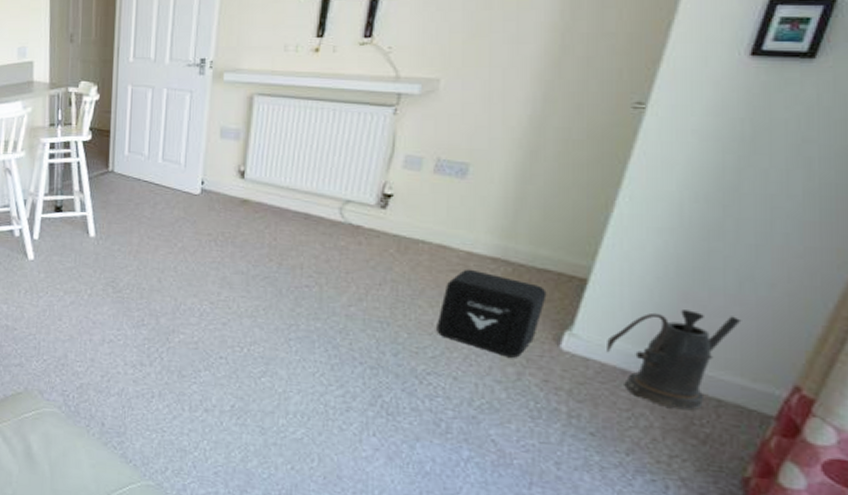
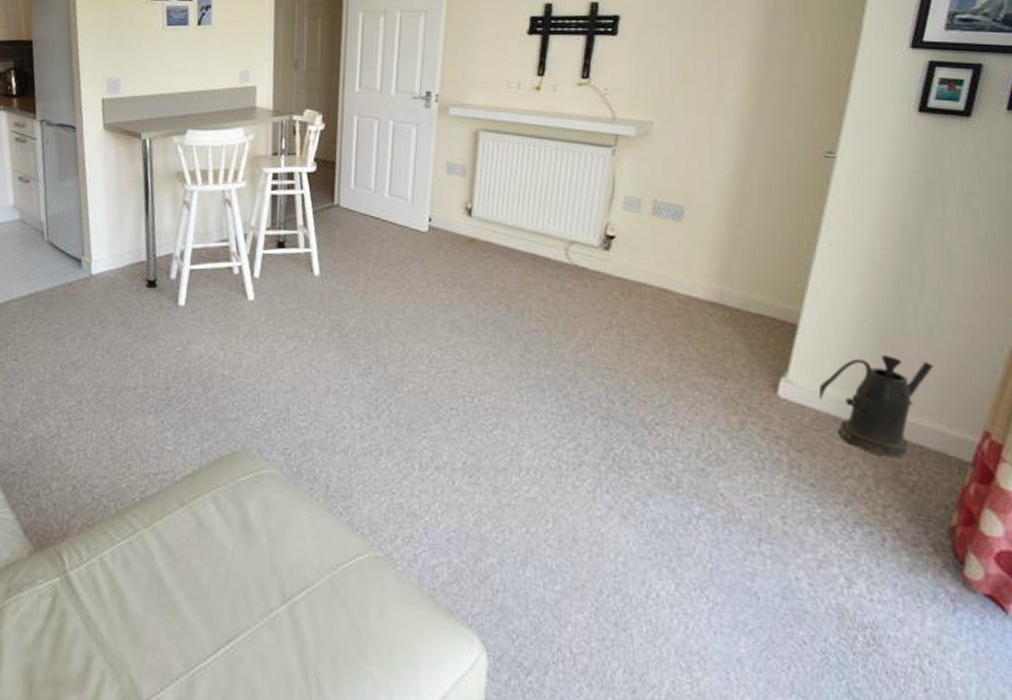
air purifier: present [437,269,547,358] -> none [662,313,762,406]

